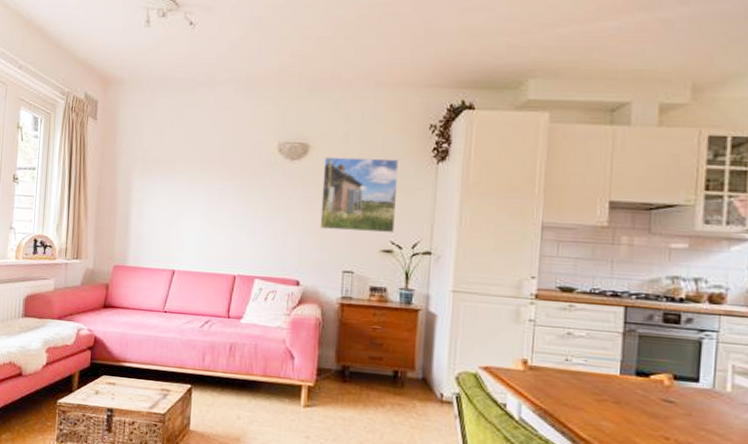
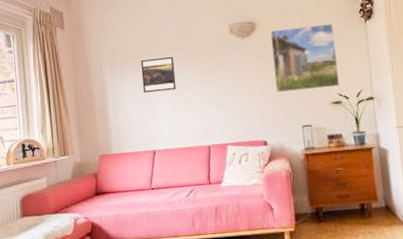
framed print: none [171,167,211,207] -> present [140,57,176,93]

